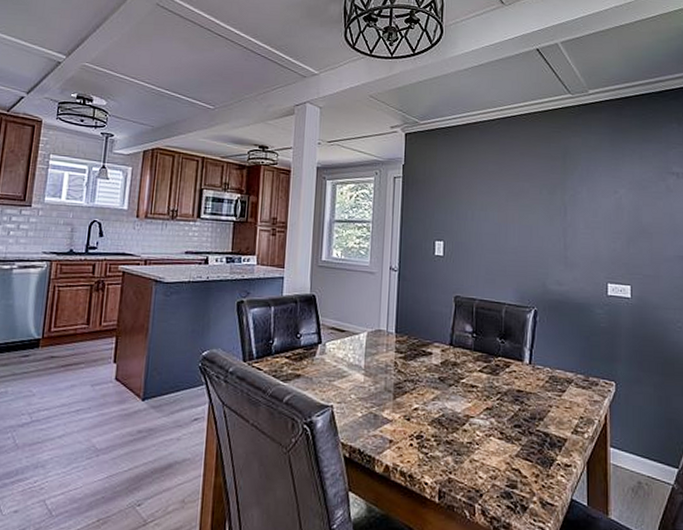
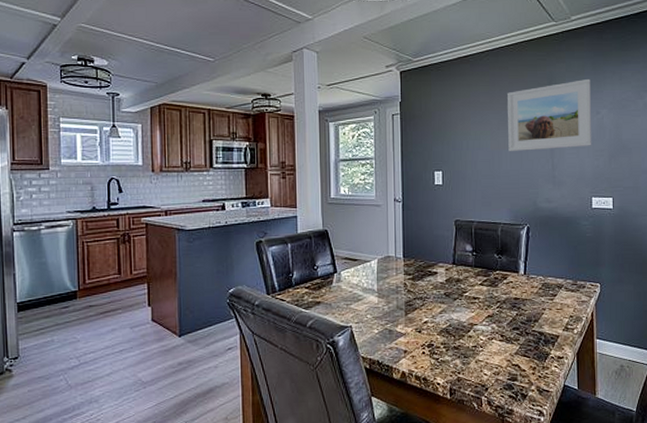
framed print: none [517,155,609,228] -> present [508,78,592,152]

